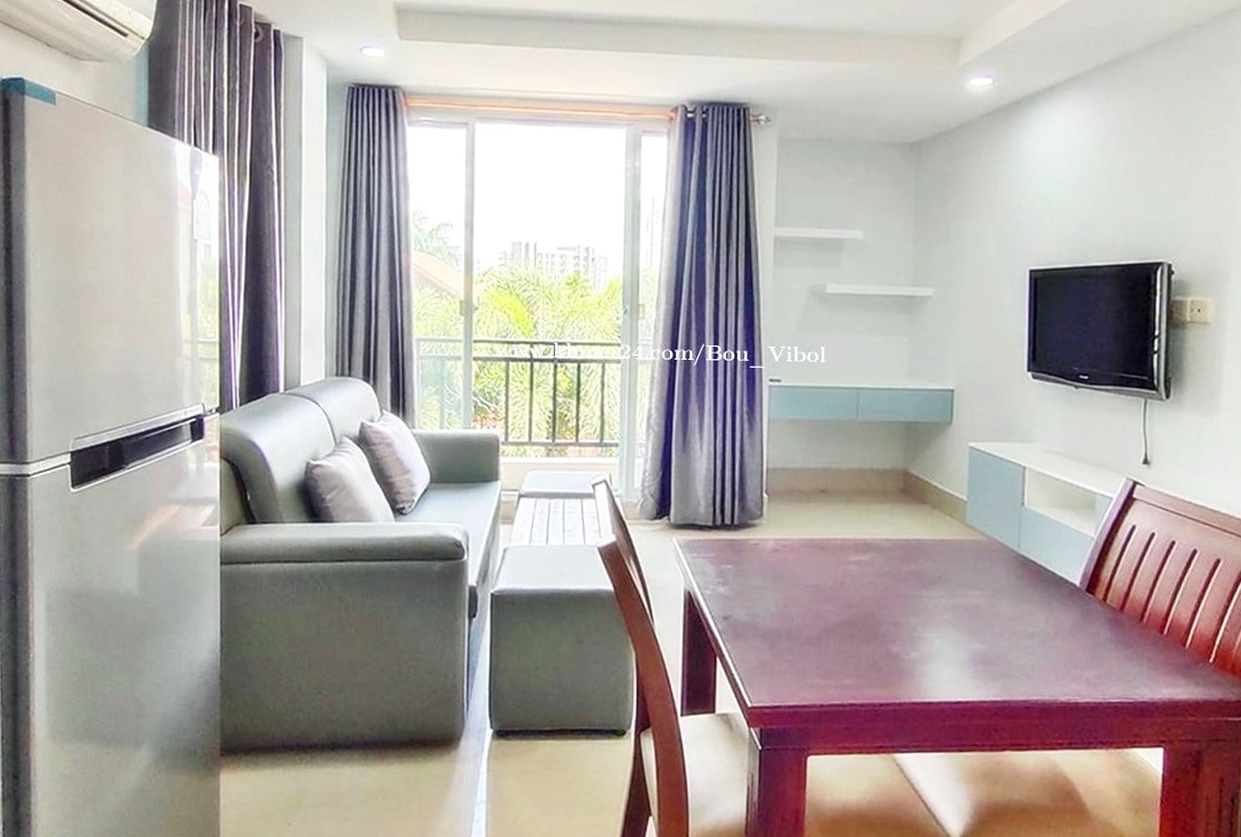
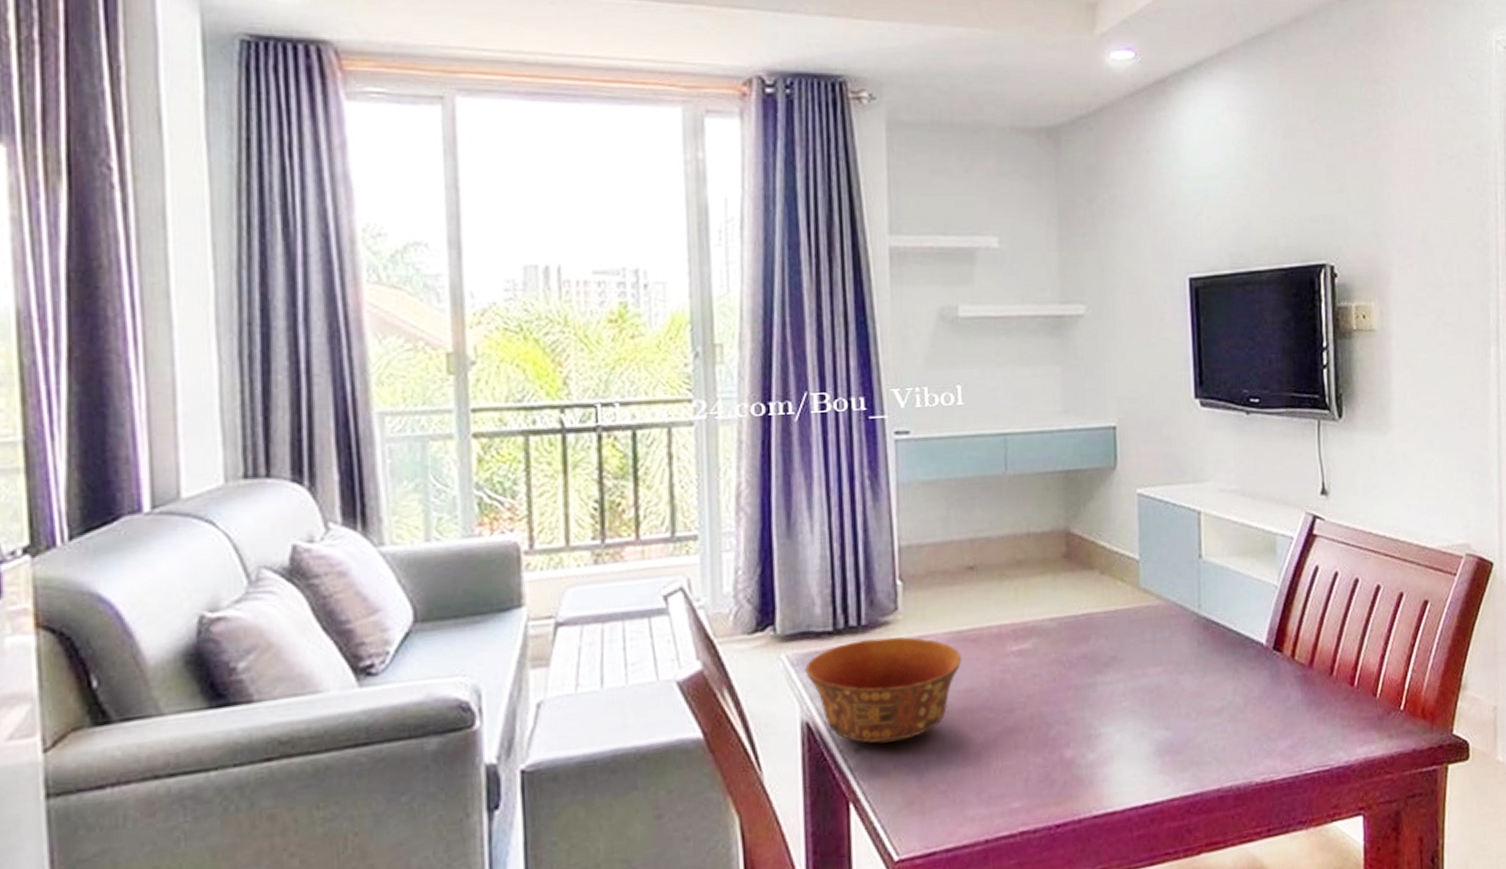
bowl: none [690,536,811,616] -> present [805,636,962,743]

